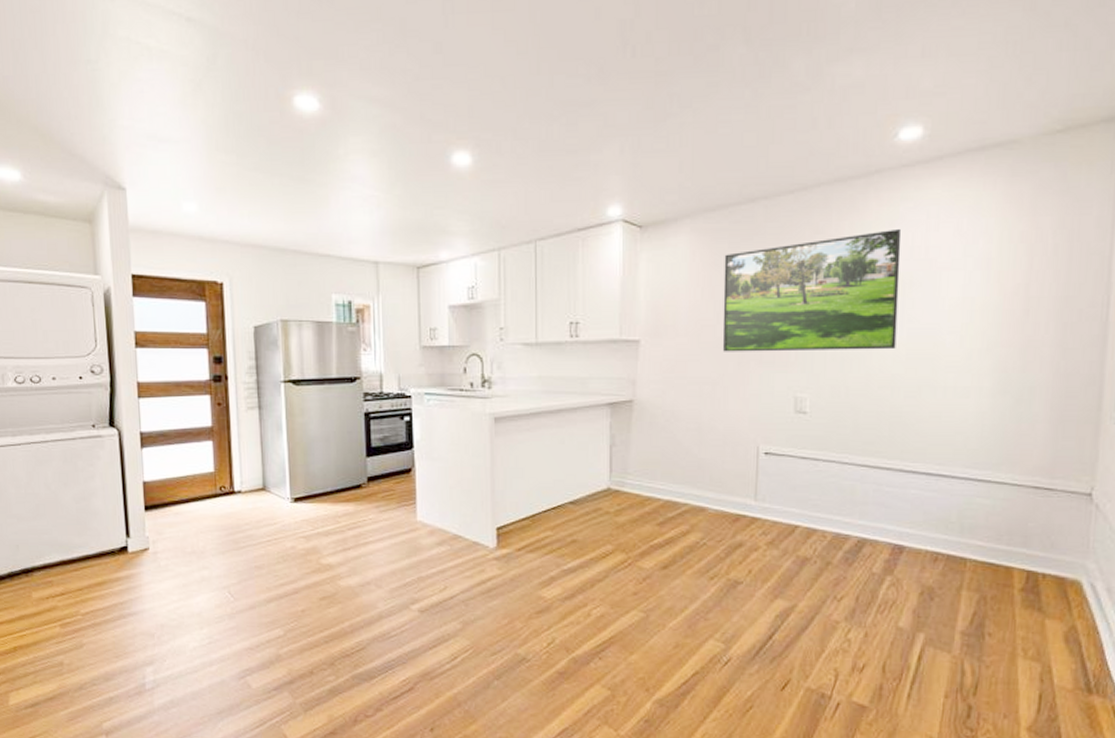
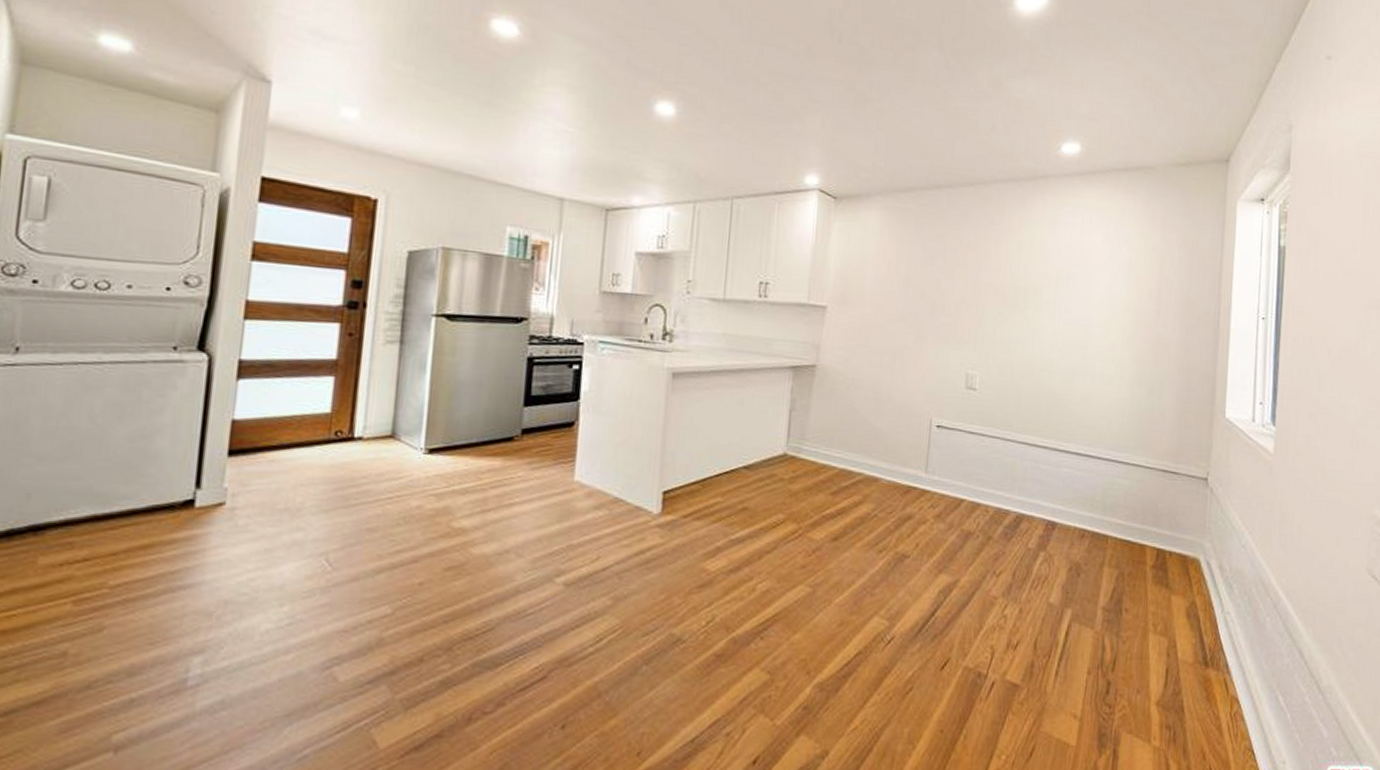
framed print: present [722,230,902,352] -> none [904,228,1061,336]

